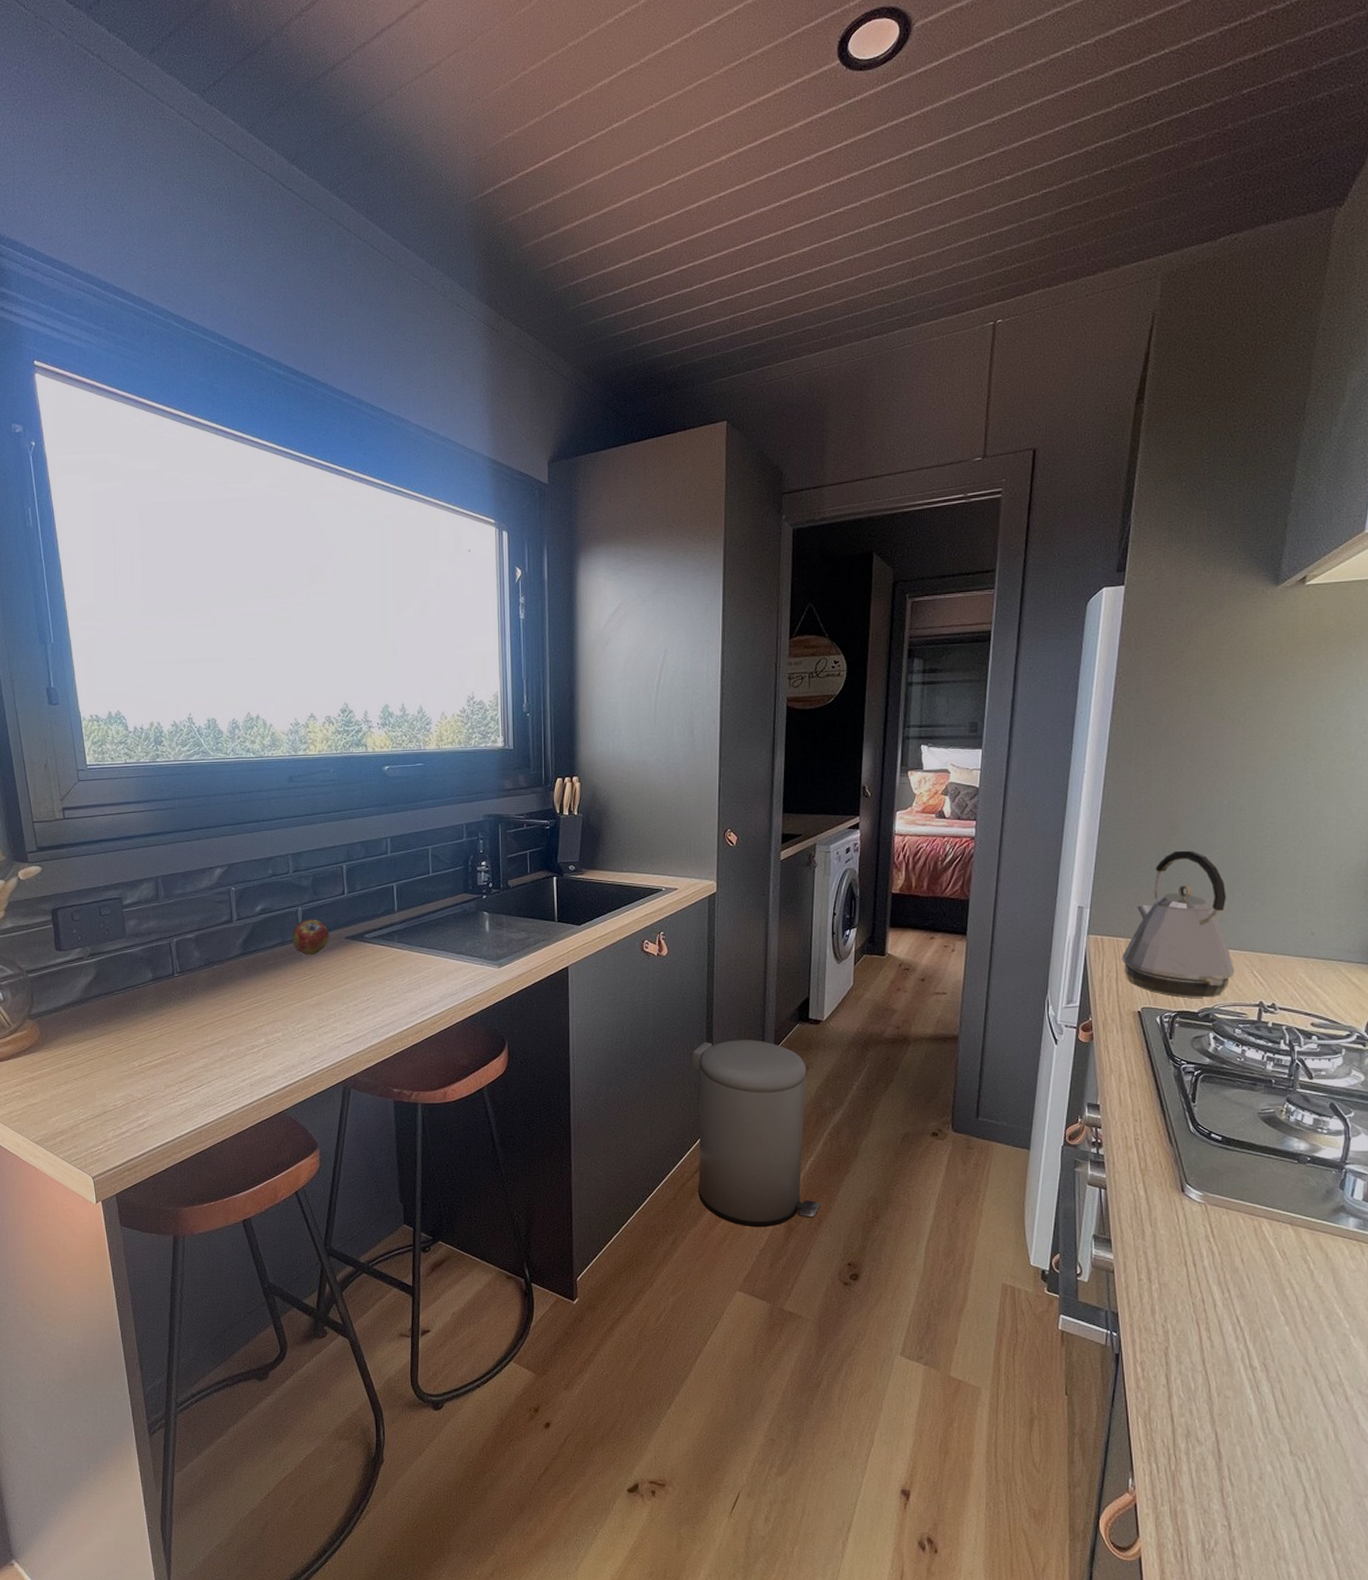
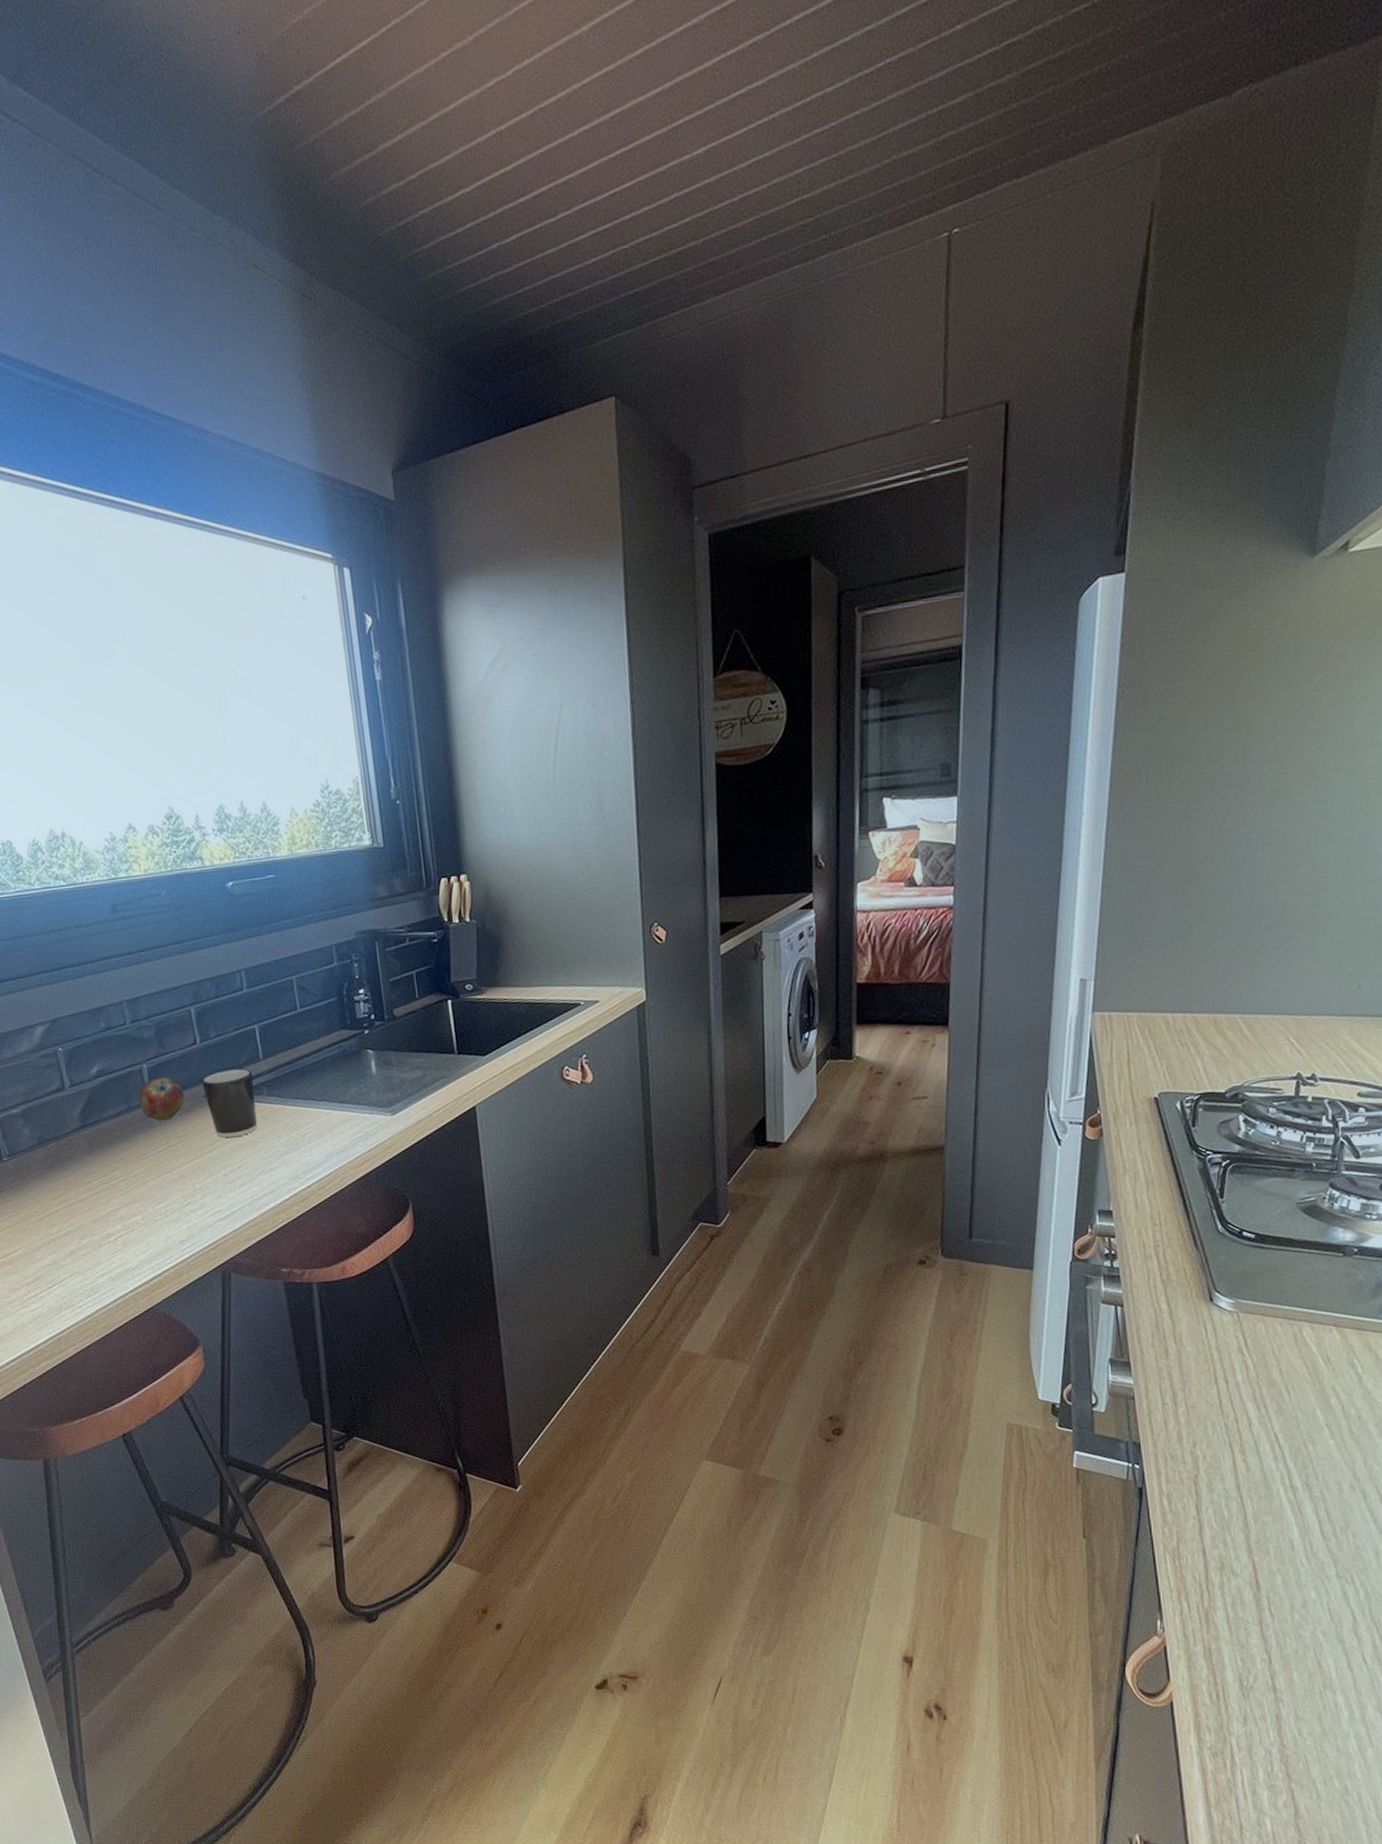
mug: none [344,918,388,975] -> present [201,1068,258,1138]
pedal bin: present [693,1040,821,1228] -> none [632,1172,794,1387]
kettle: present [1122,850,1235,998] -> none [1134,899,1268,1077]

